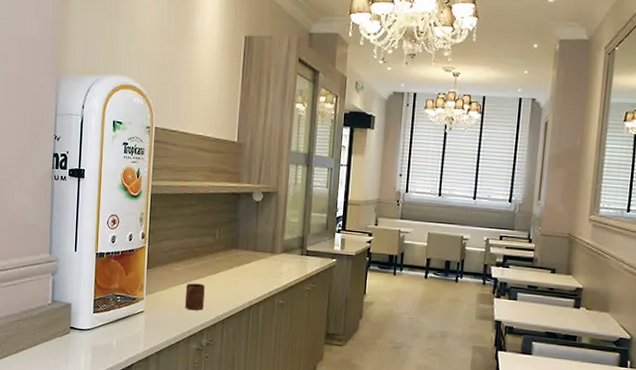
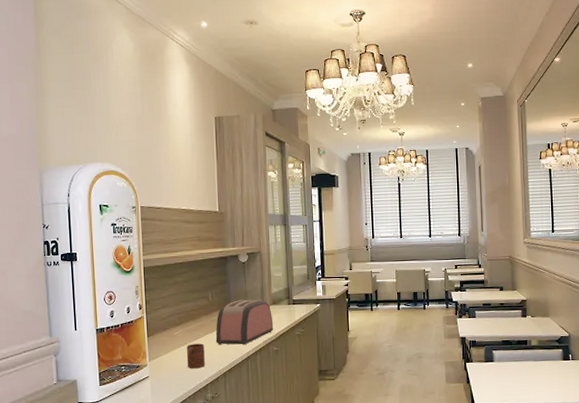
toaster: none [217,242,282,293] -> present [215,299,274,345]

